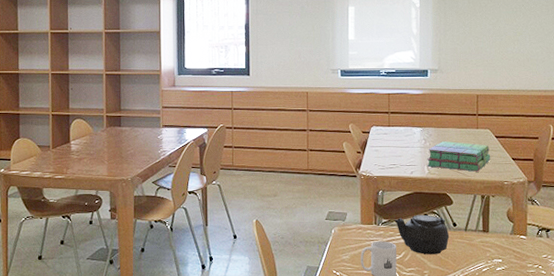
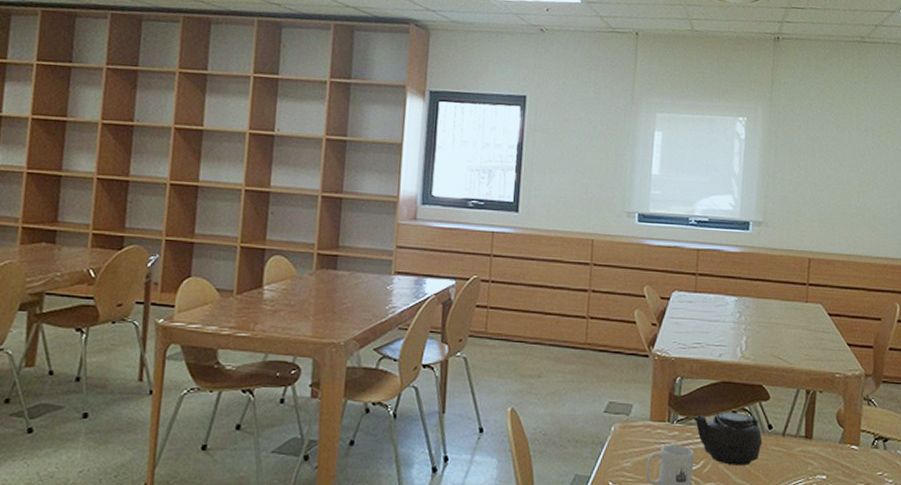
stack of books: present [426,140,491,172] -> none [739,315,821,359]

